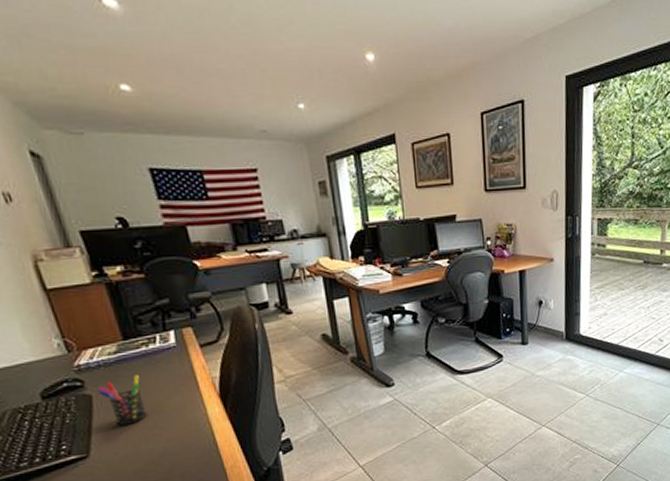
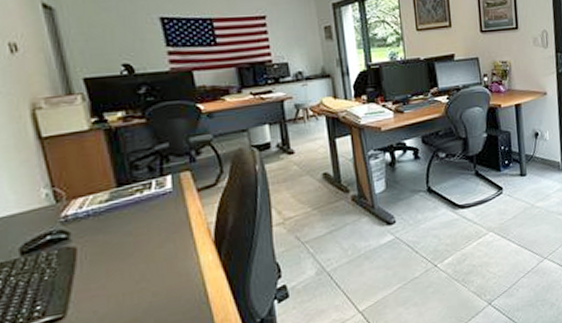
pen holder: present [96,375,148,426] -> none [82,223,135,280]

